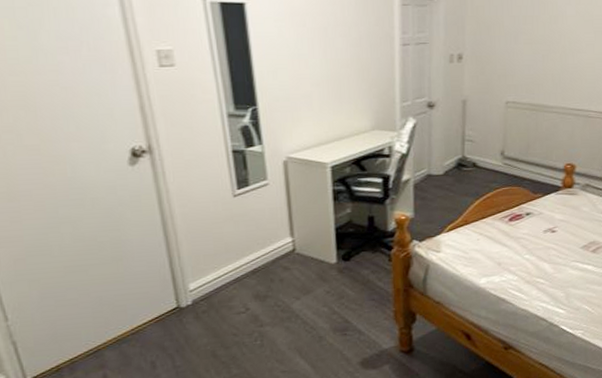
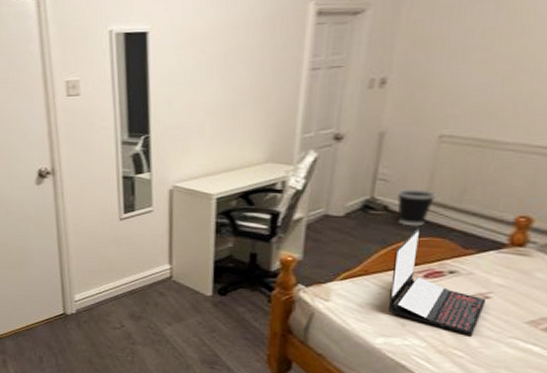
wastebasket: none [481,146,510,179] -> present [396,188,437,227]
laptop: none [486,180,554,264] -> present [389,228,487,335]

